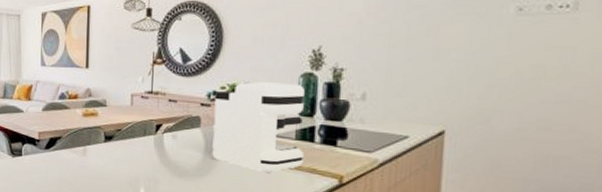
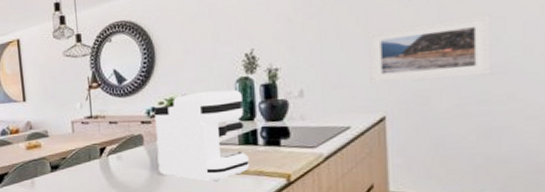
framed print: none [433,43,561,102] -> present [369,15,491,83]

